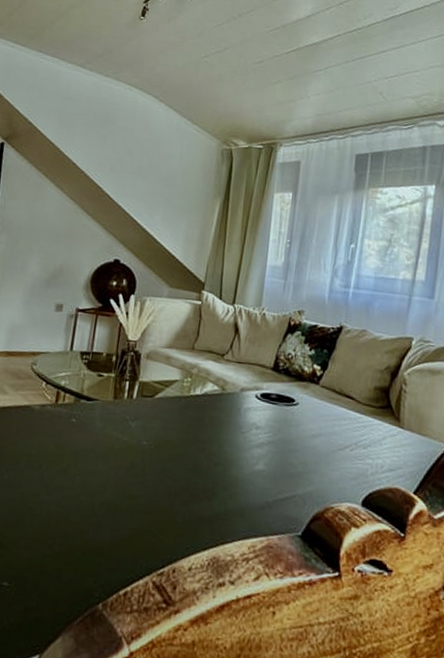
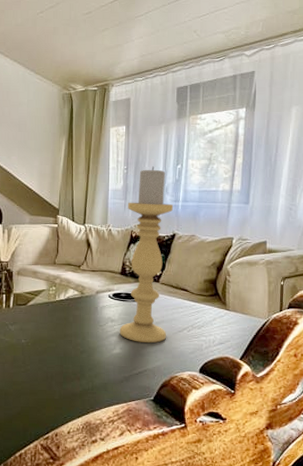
candle holder: none [265,242,343,461] -> present [119,166,174,344]

